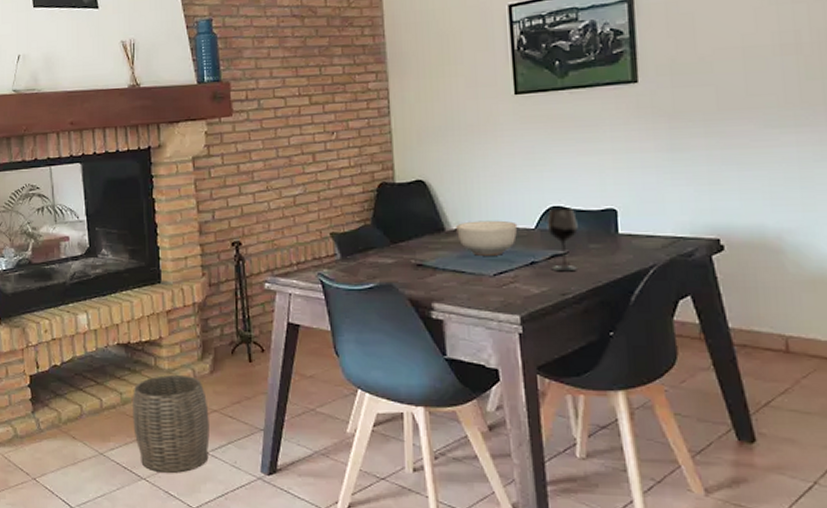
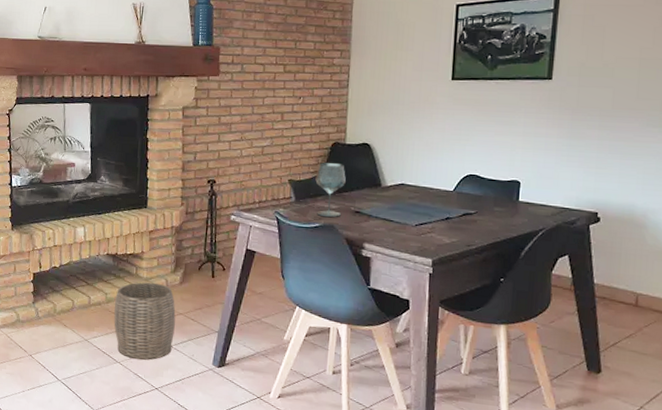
wine glass: none [363,207,401,275] -> present [315,162,346,218]
bowl: present [456,220,518,256] -> none [390,180,440,210]
wine glass: present [546,207,578,272] -> none [462,175,488,228]

